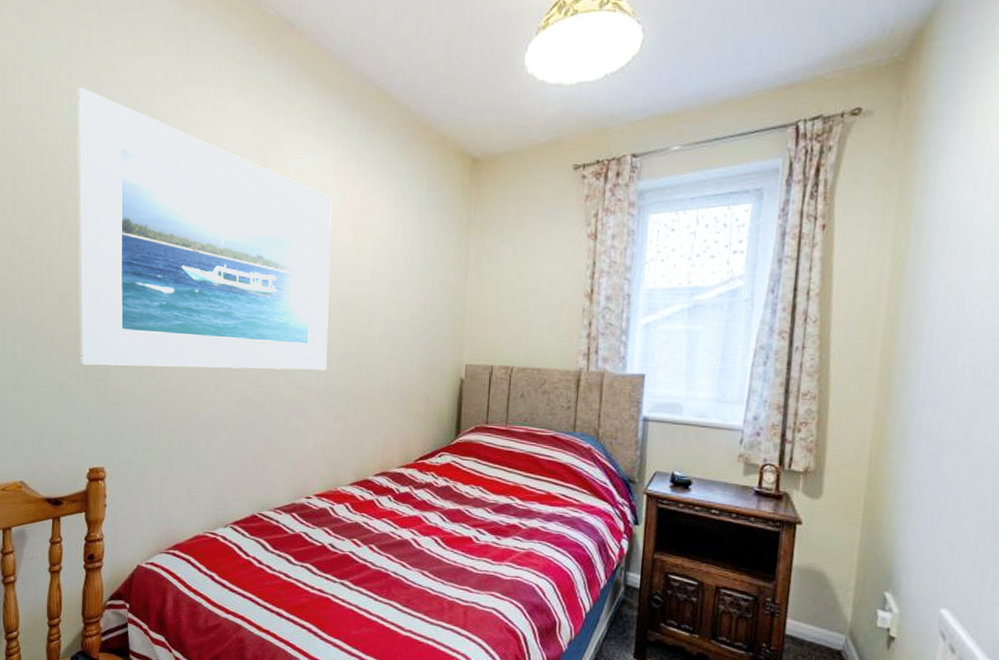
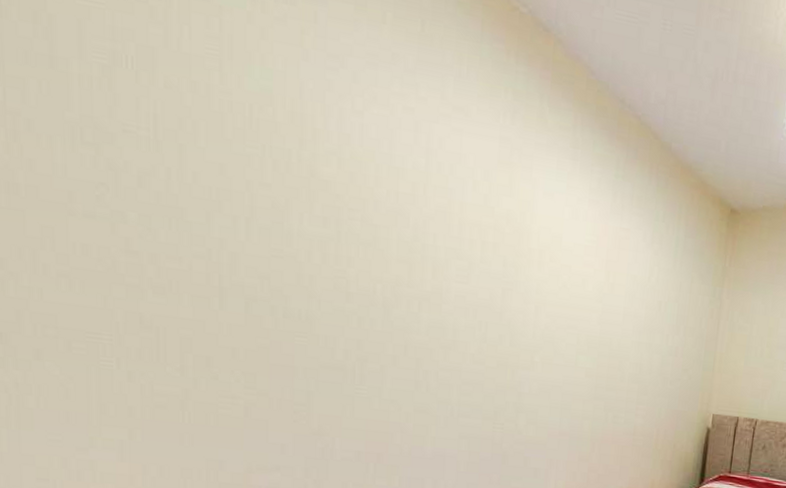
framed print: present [77,88,332,370] -> none [272,49,585,411]

